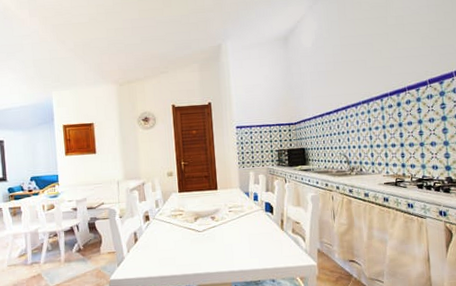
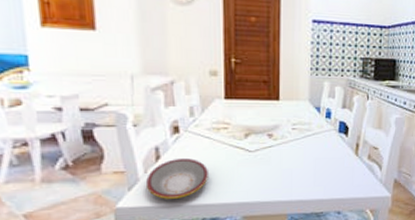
plate: none [128,239,171,272] -> present [145,159,208,199]

